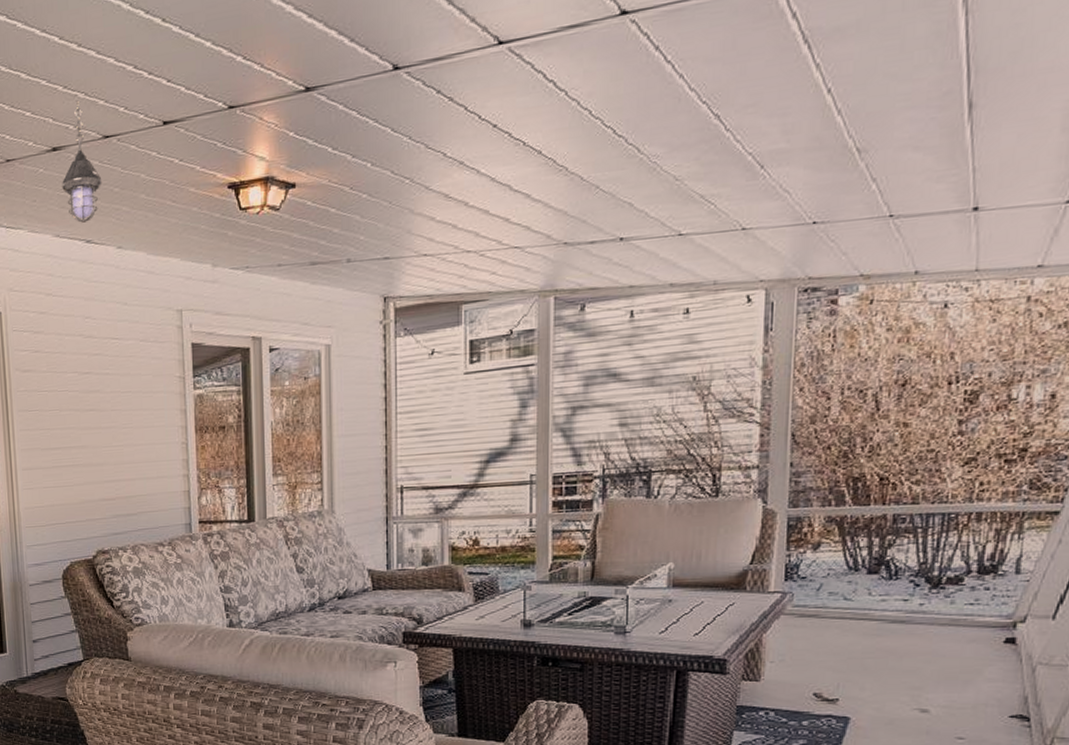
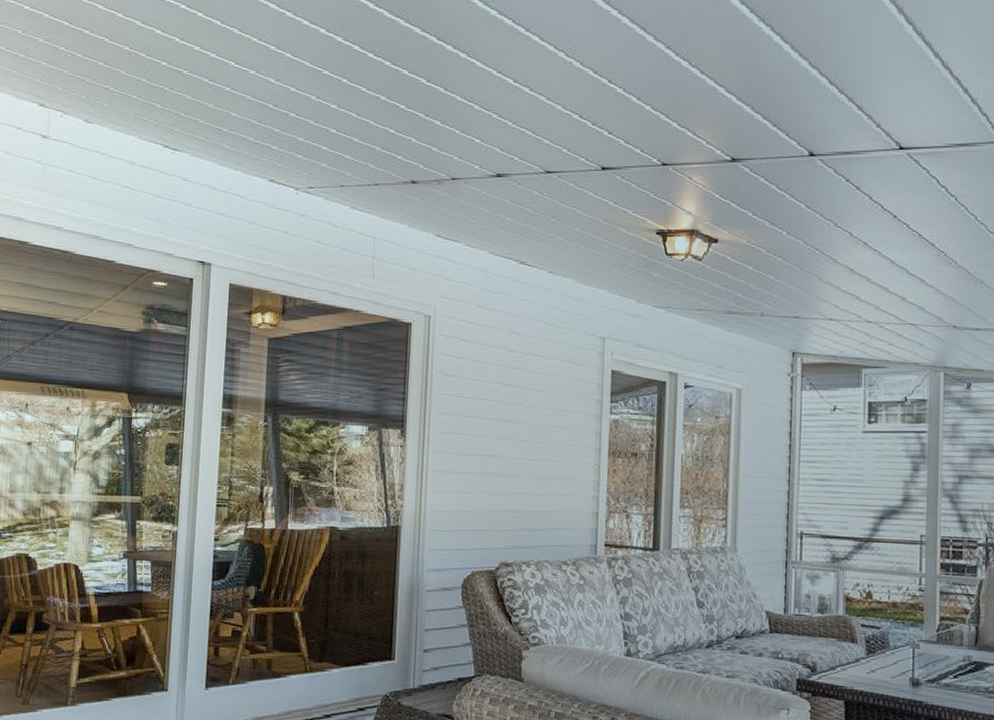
hanging lantern: present [62,101,102,223] -> none [502,137,541,245]

